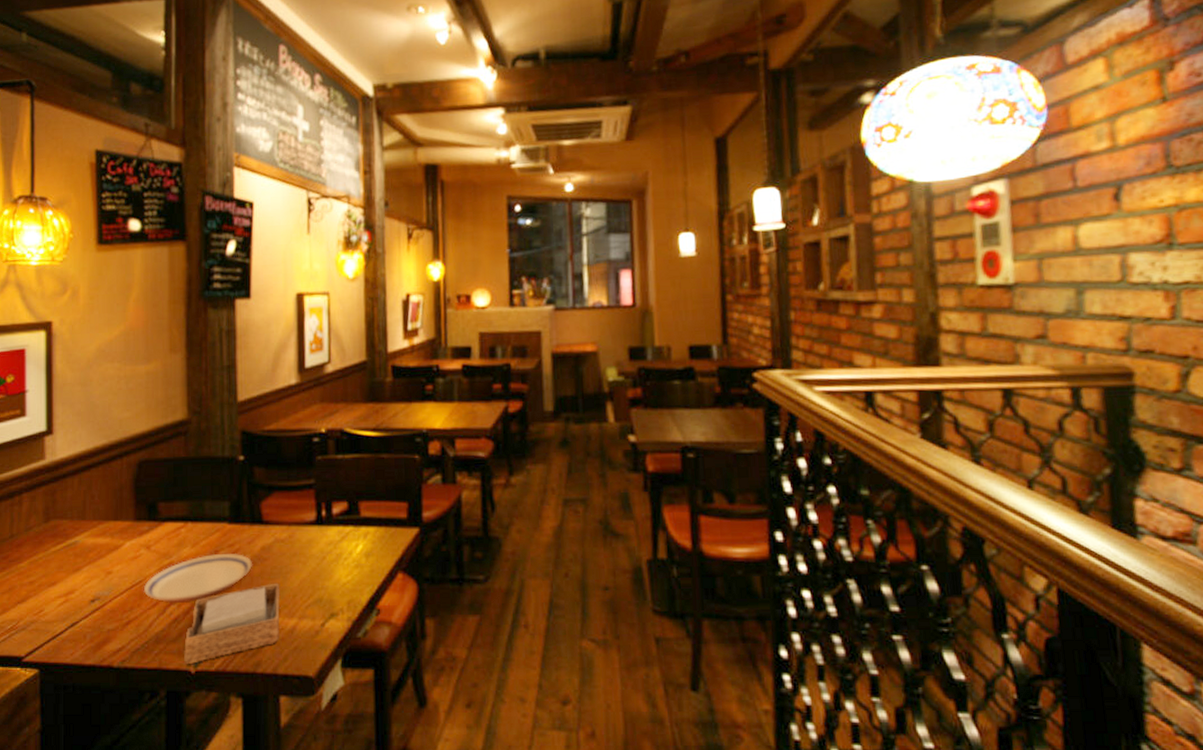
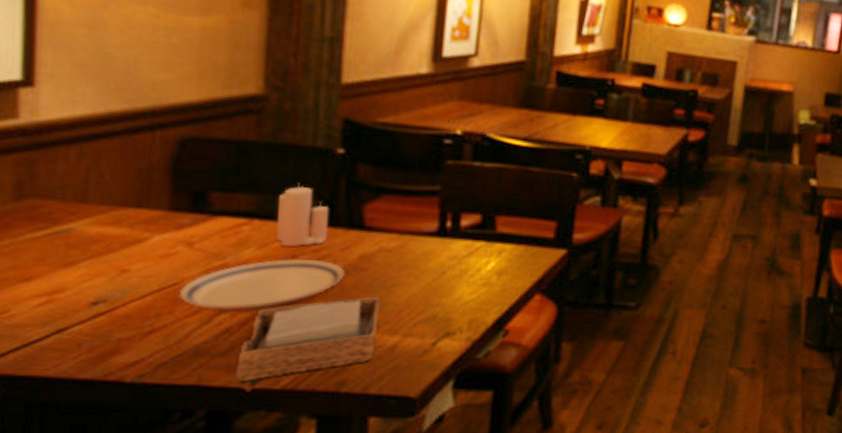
candle: none [203,488,238,544] -> present [277,182,330,248]

